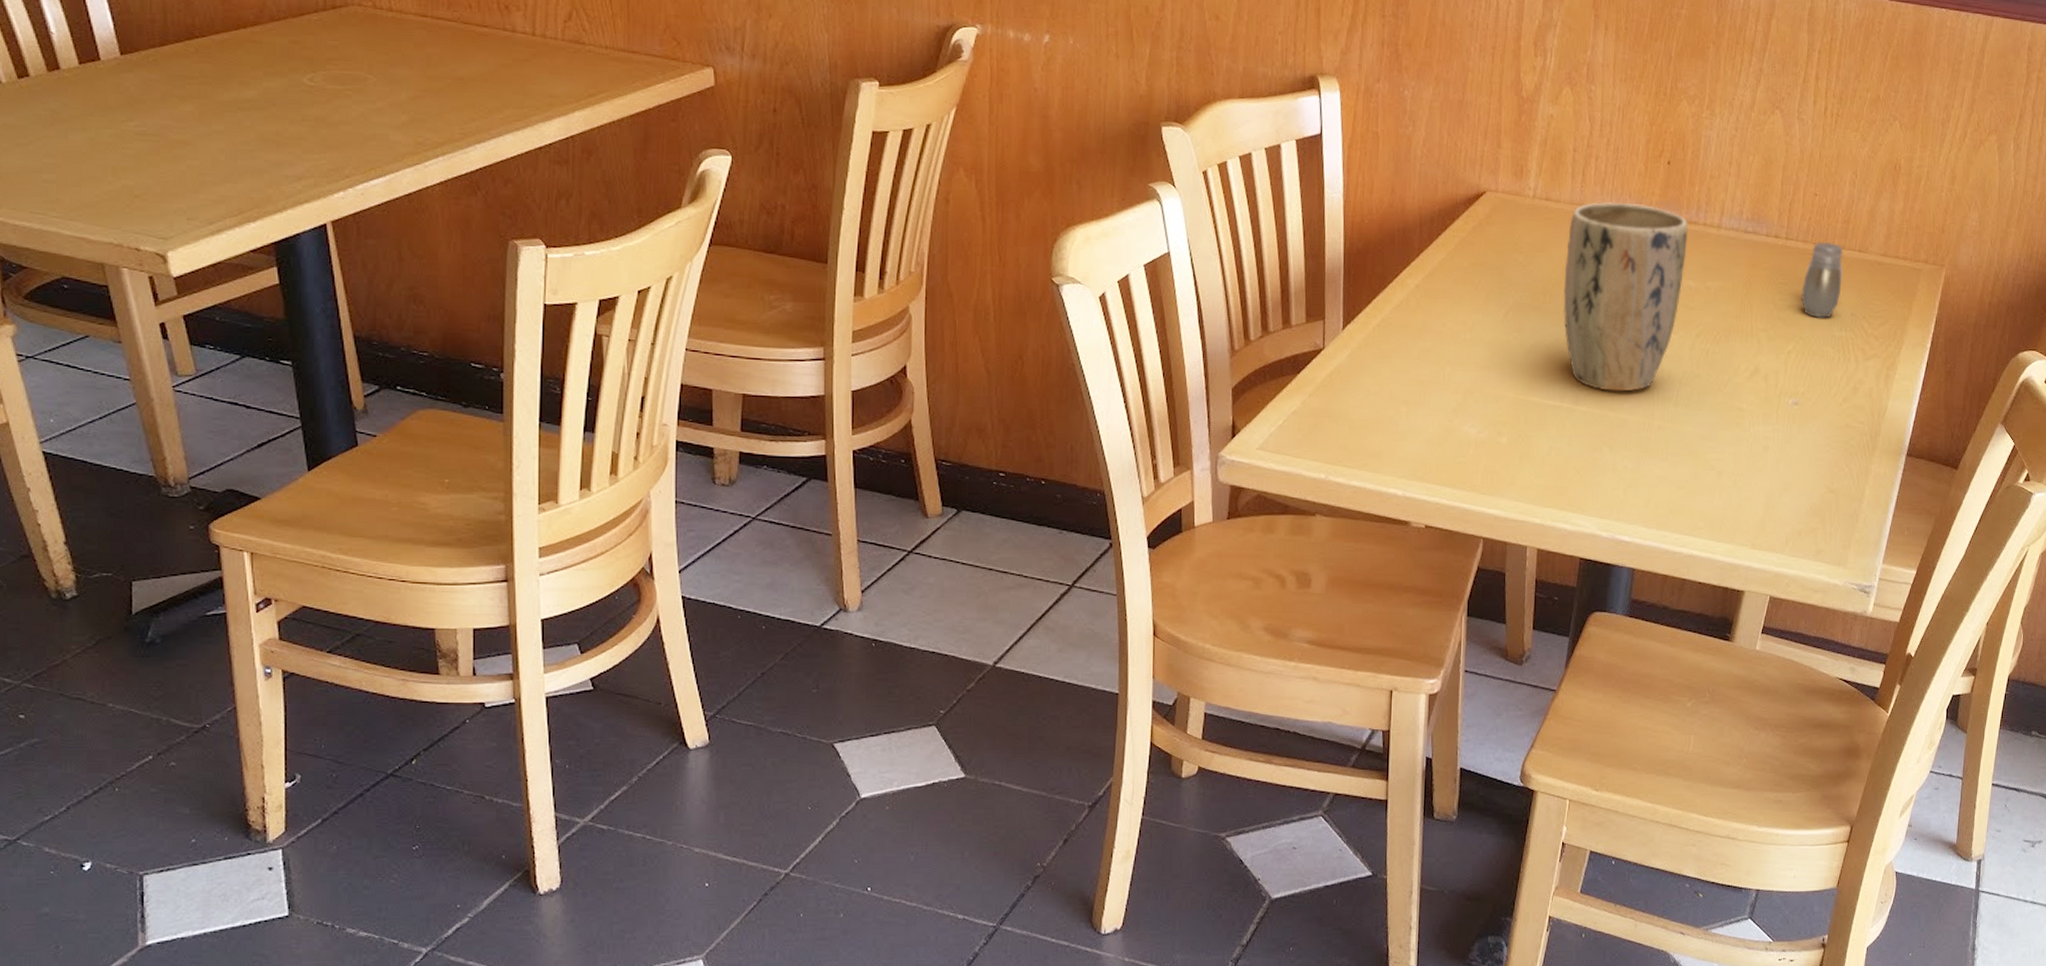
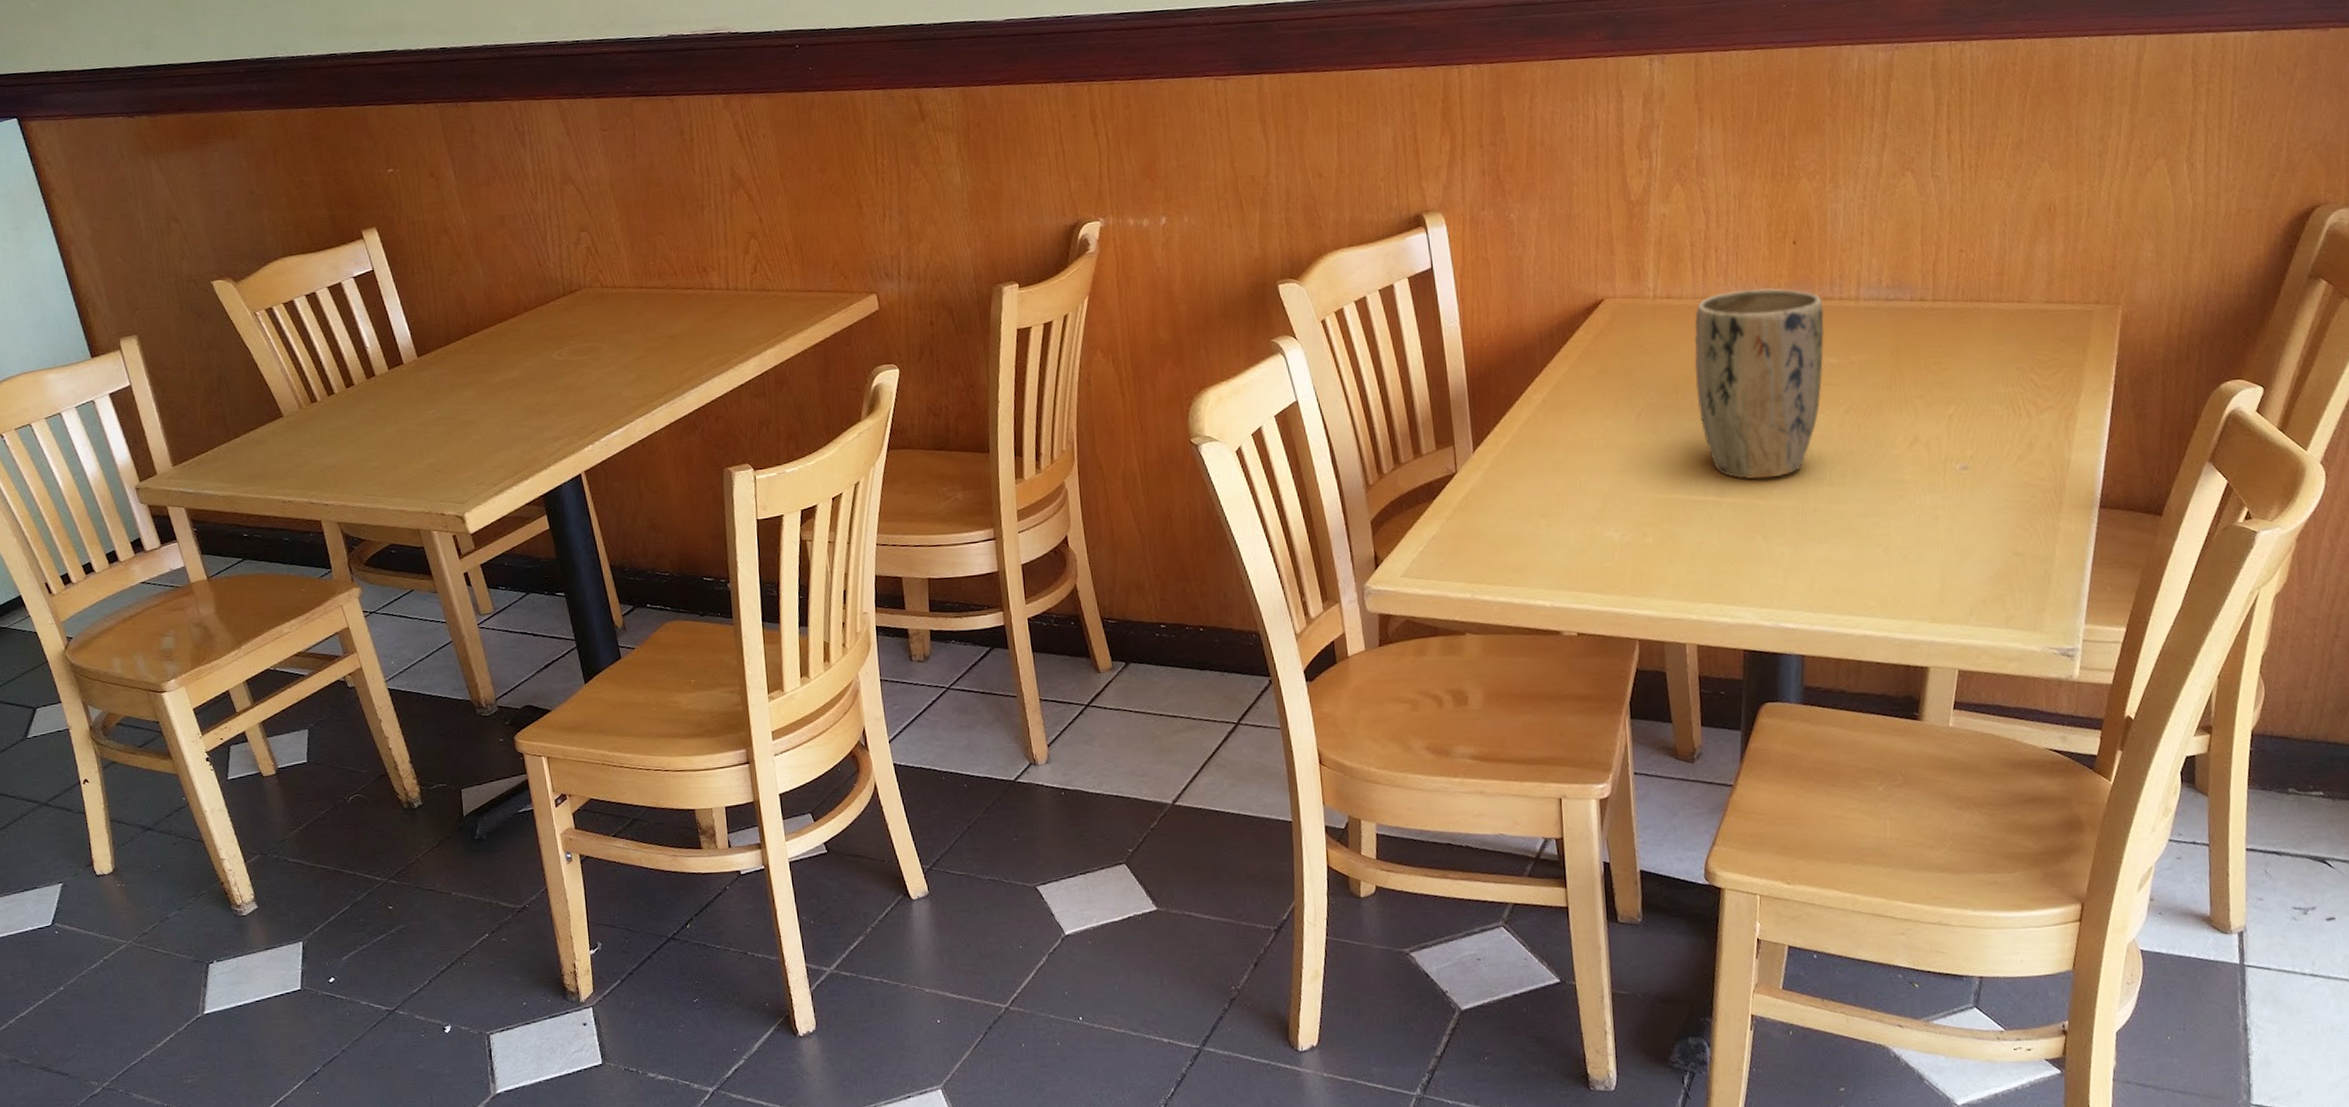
salt and pepper shaker: present [1801,242,1843,318] -> none [1957,297,2003,377]

